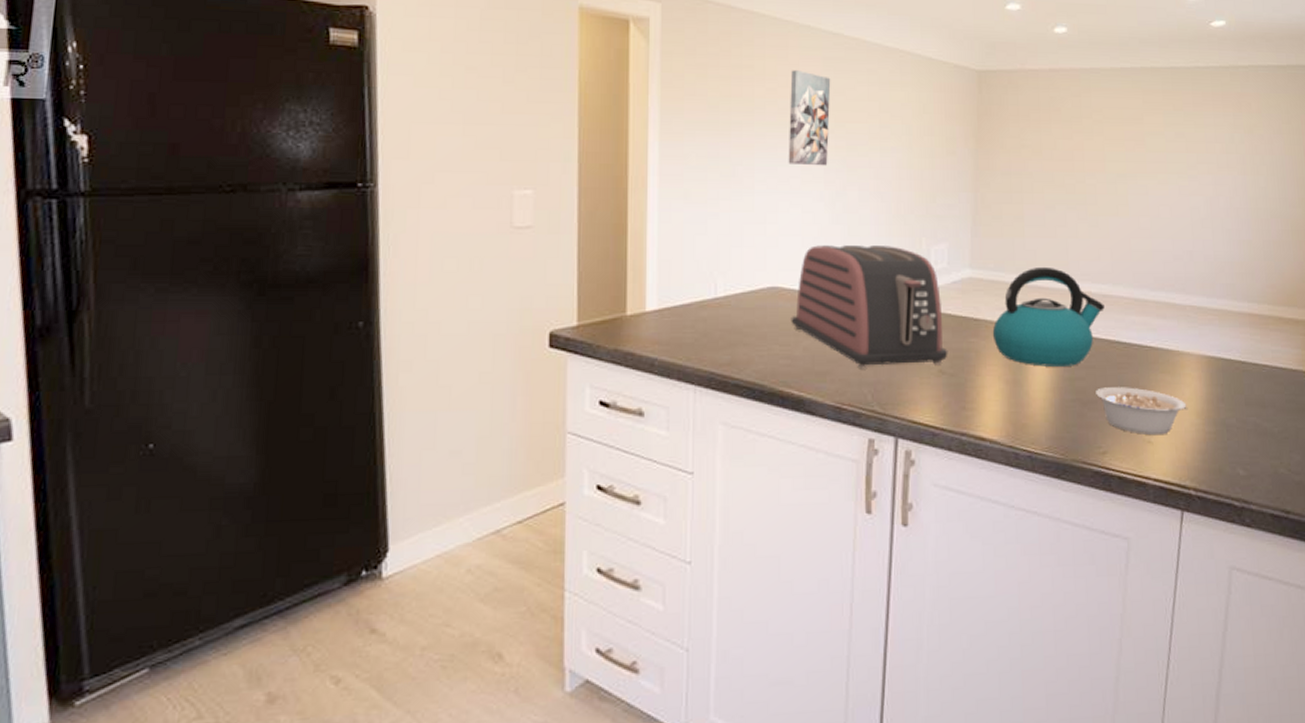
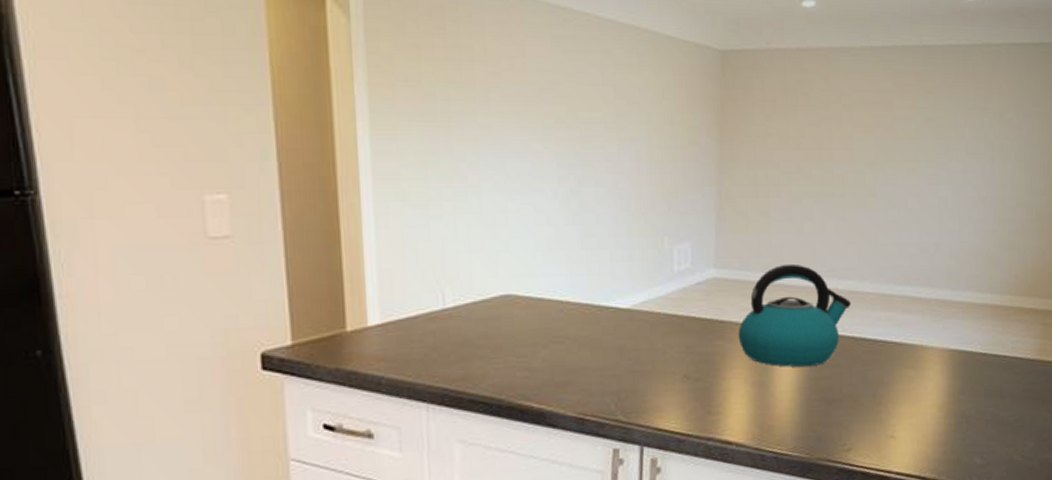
wall art: present [788,70,831,166] -> none [515,51,561,161]
toaster: present [791,245,948,369] -> none [527,246,693,378]
legume: present [1096,387,1188,436] -> none [841,383,930,431]

